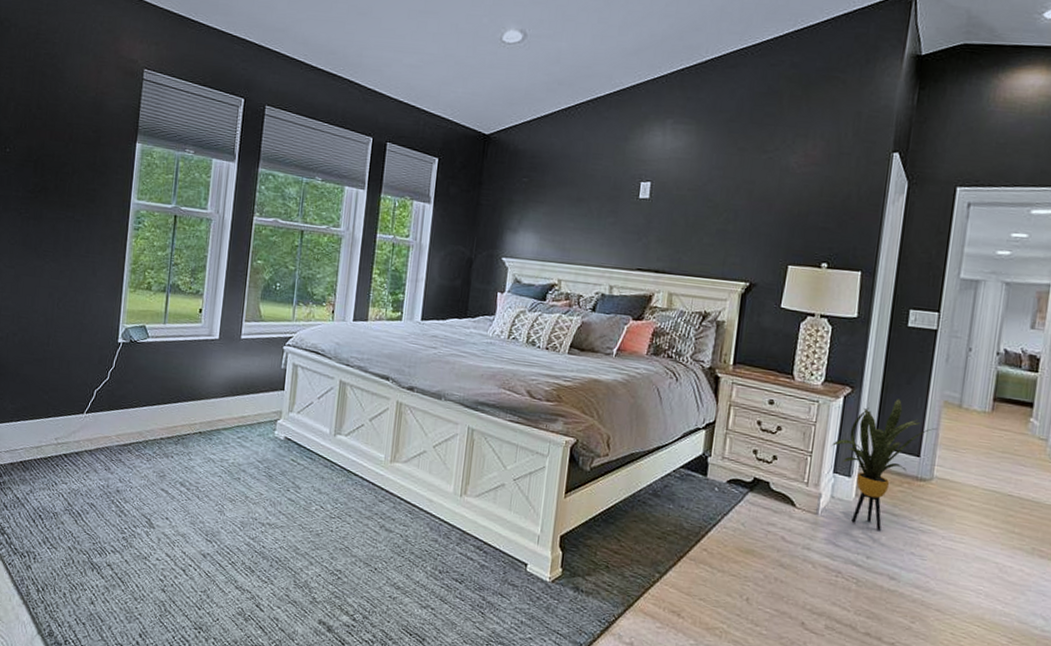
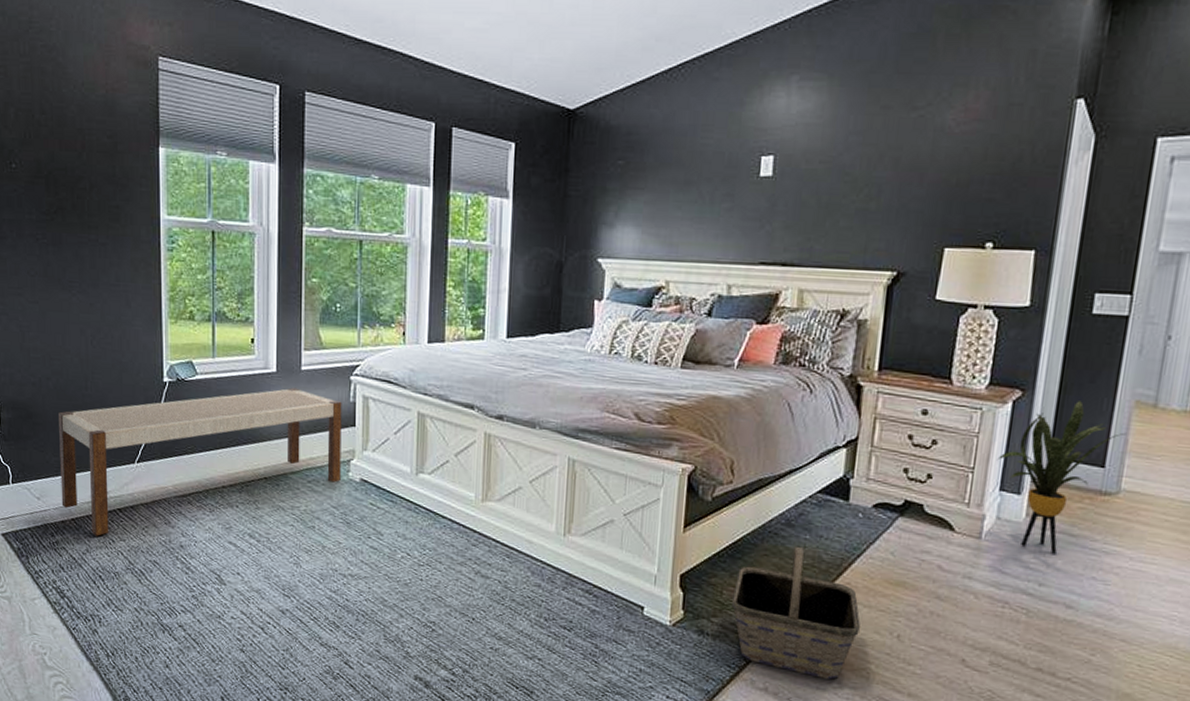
bench: none [12,353,274,479] -> present [59,387,342,536]
basket: none [603,515,716,637] -> present [731,547,861,680]

